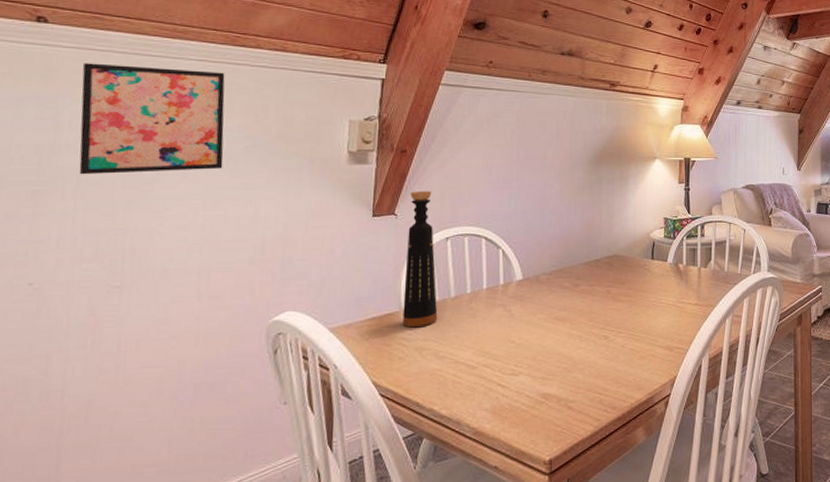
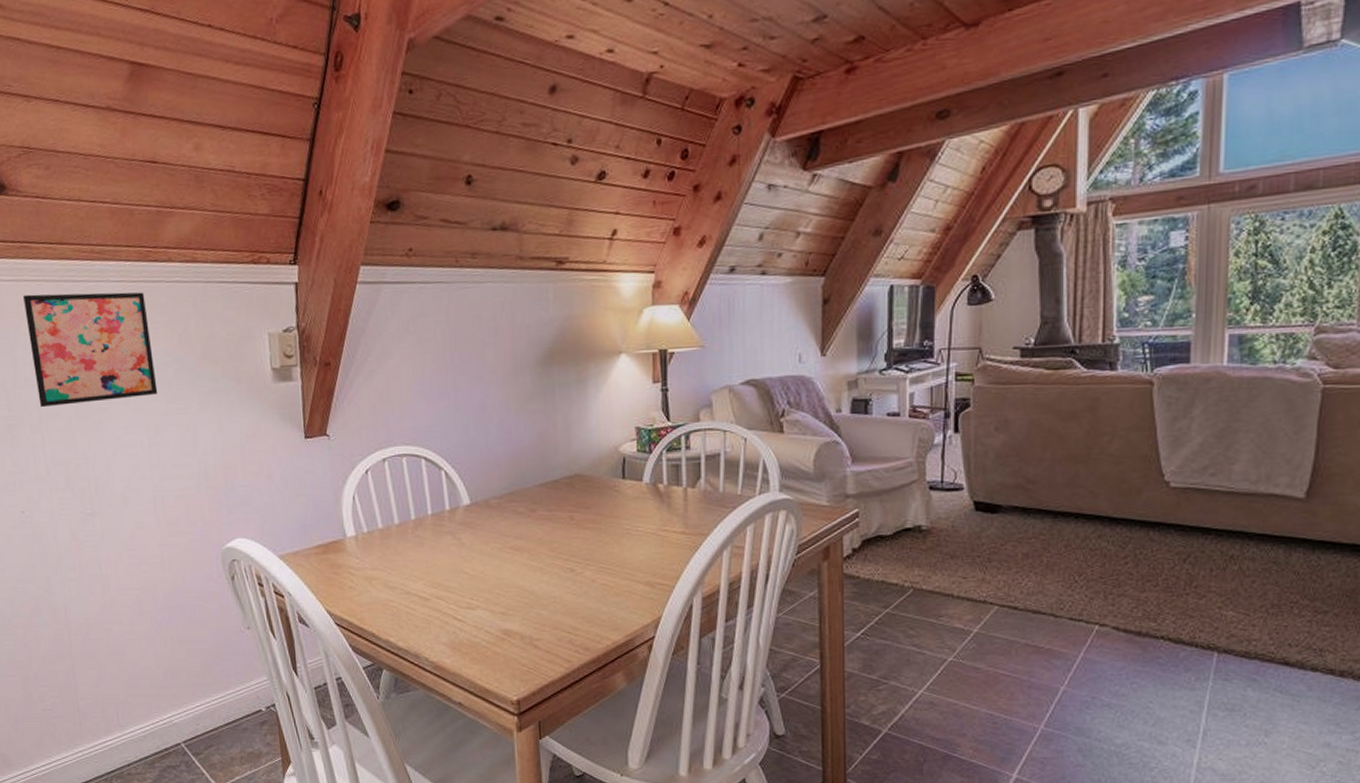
bottle: present [402,191,438,328] -> none [339,407,384,556]

